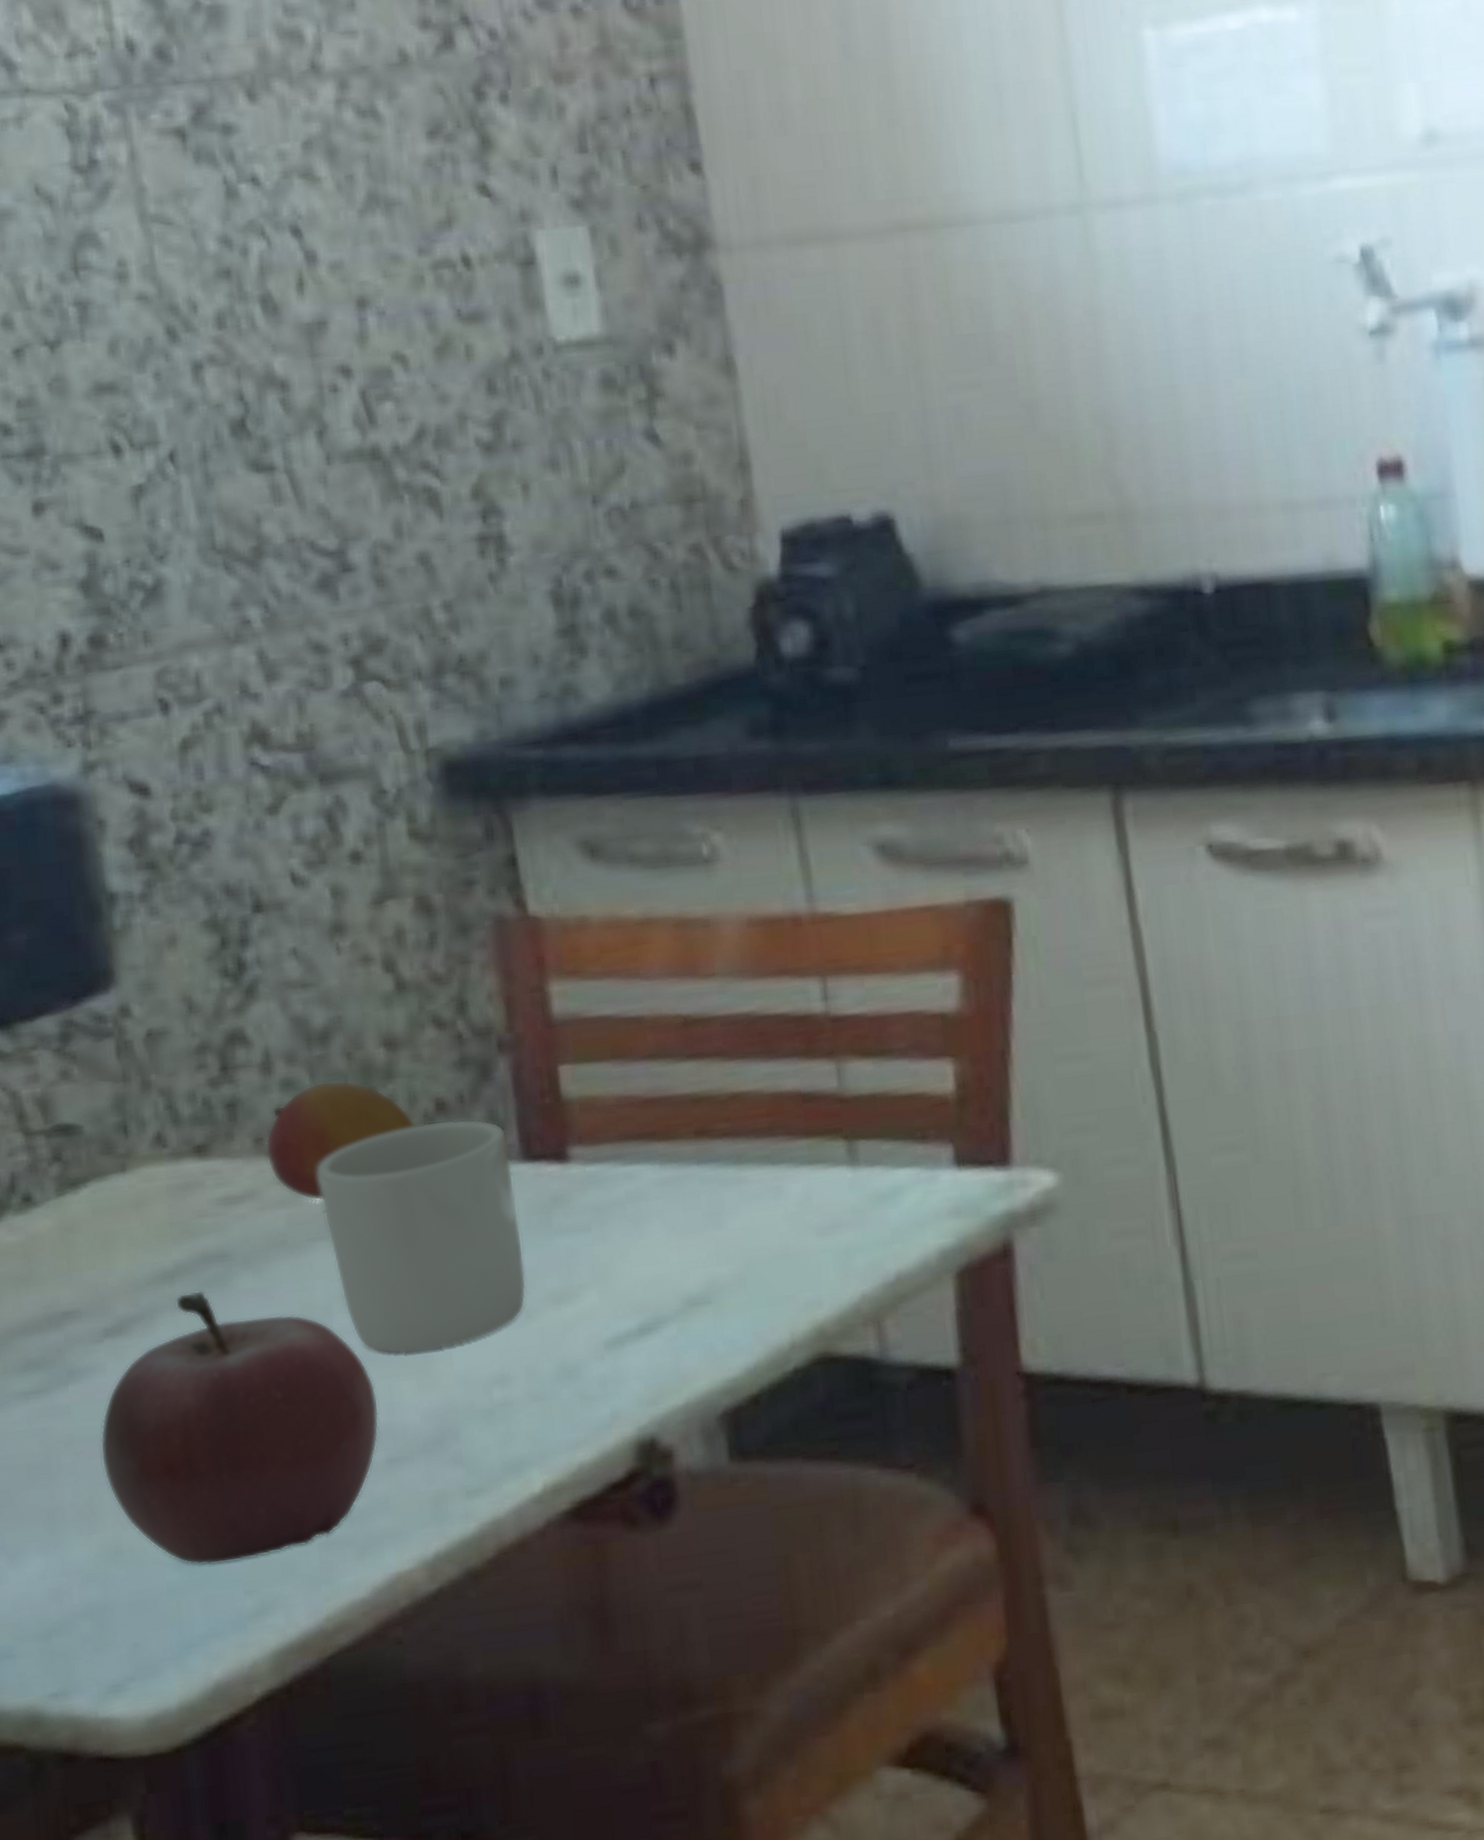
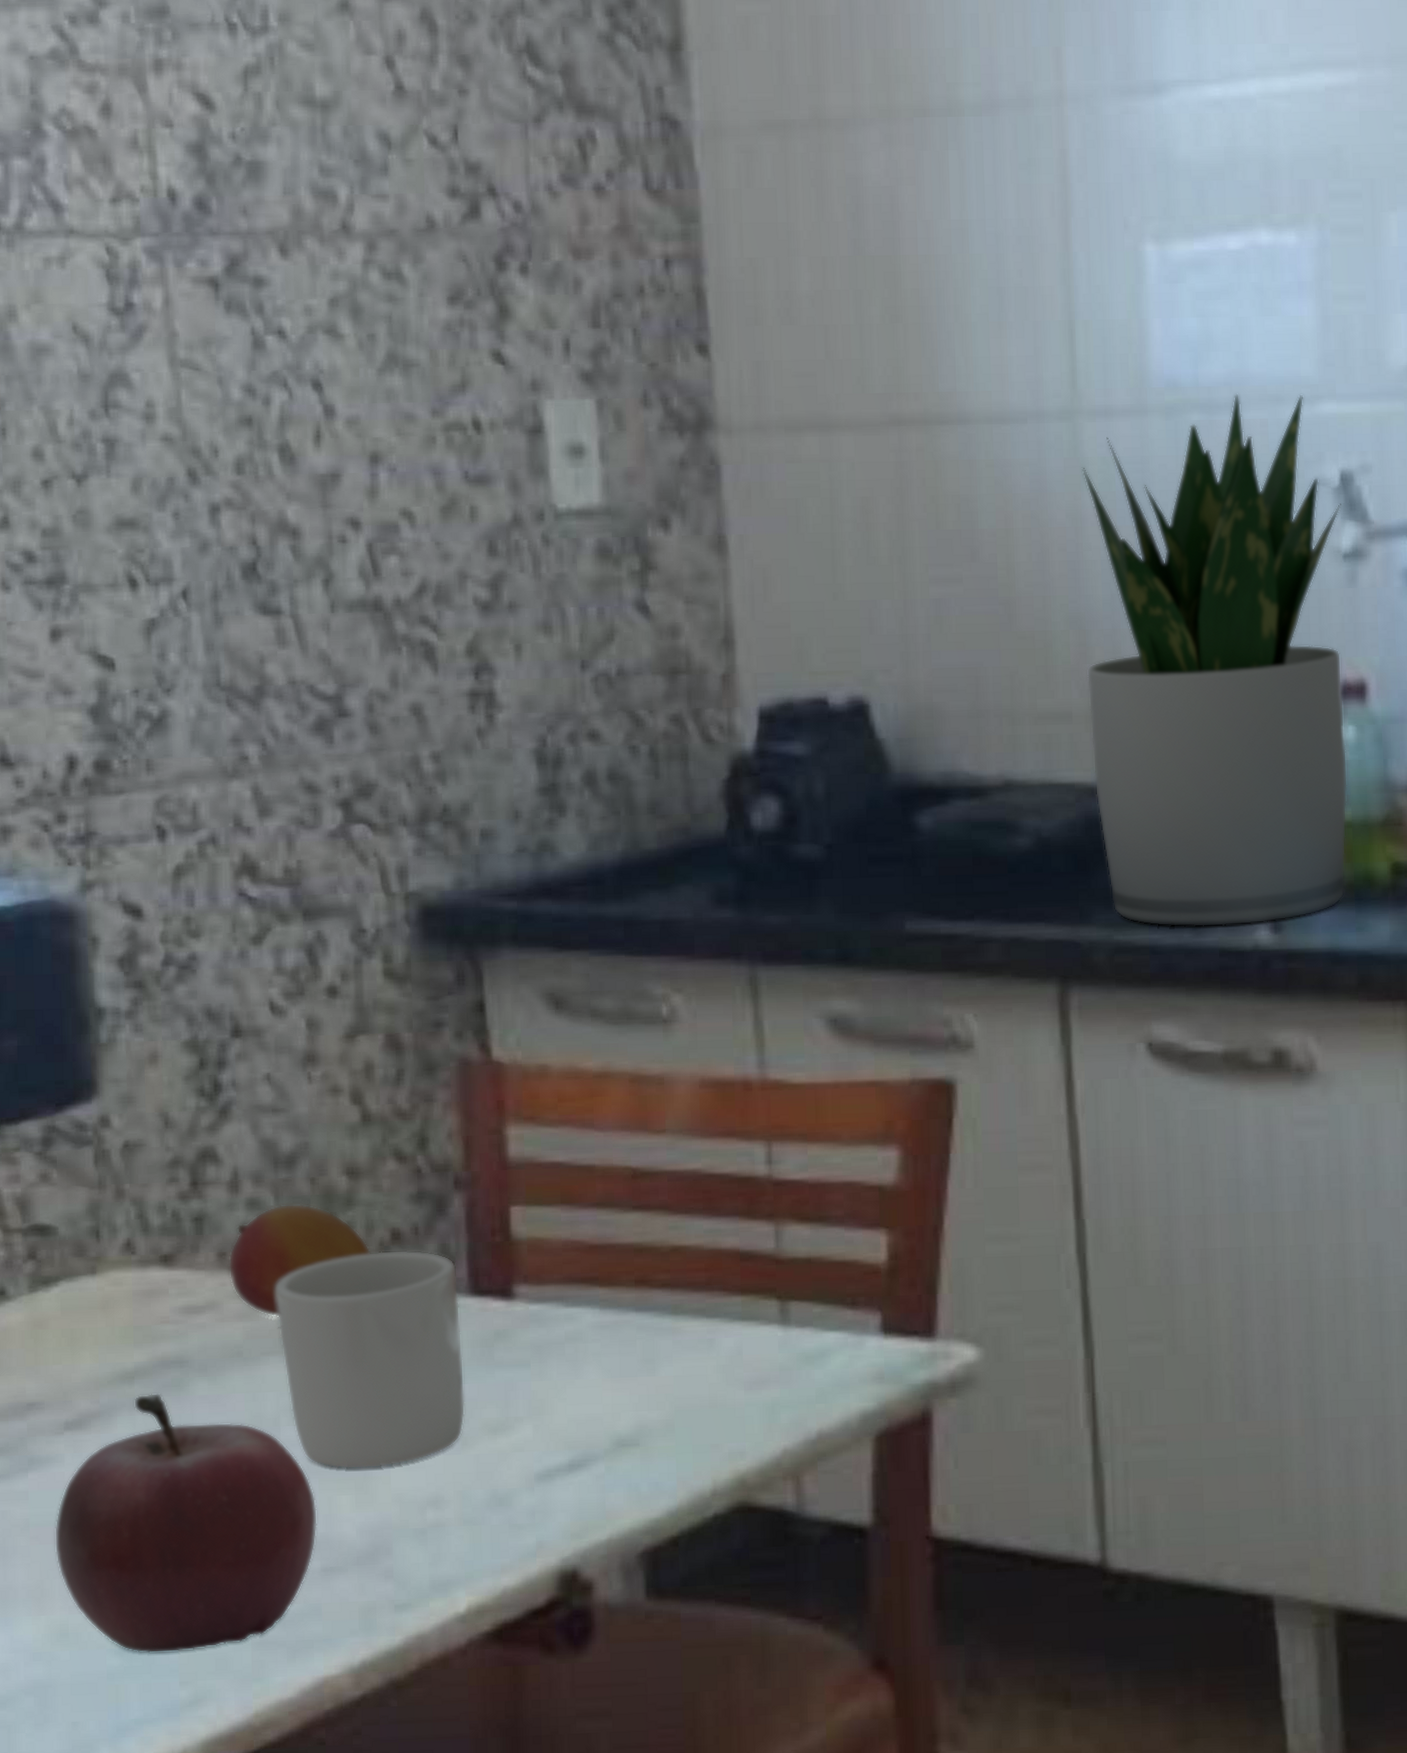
planter: none [1095,172,1398,724] -> present [1081,393,1348,927]

